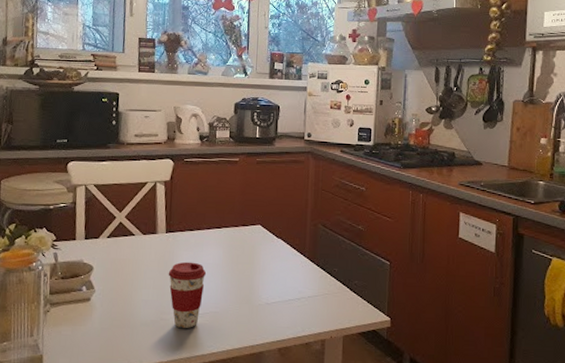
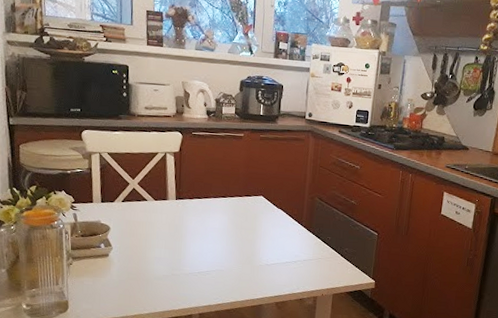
coffee cup: present [168,261,207,329] -> none [178,226,213,283]

